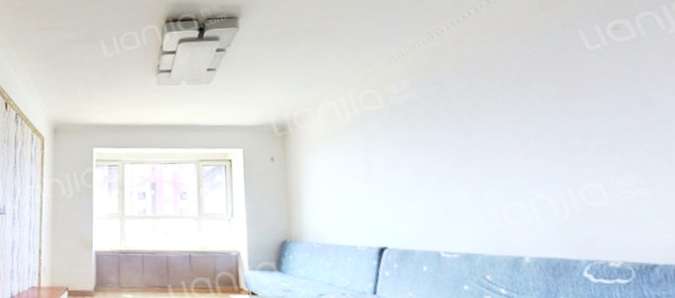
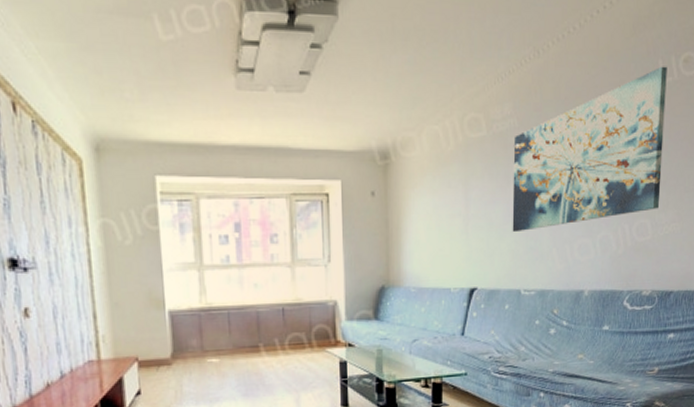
wall art: none [414,35,613,195] -> present [512,66,667,233]

